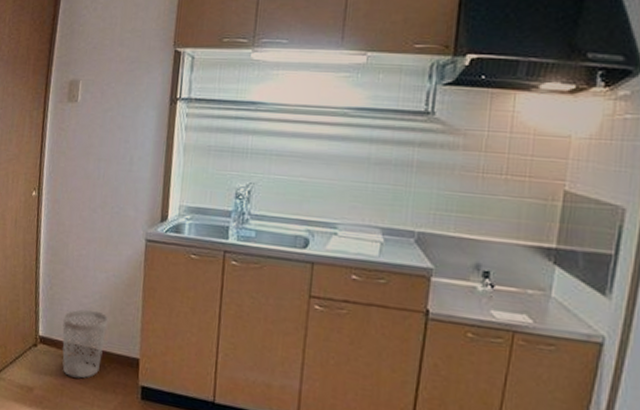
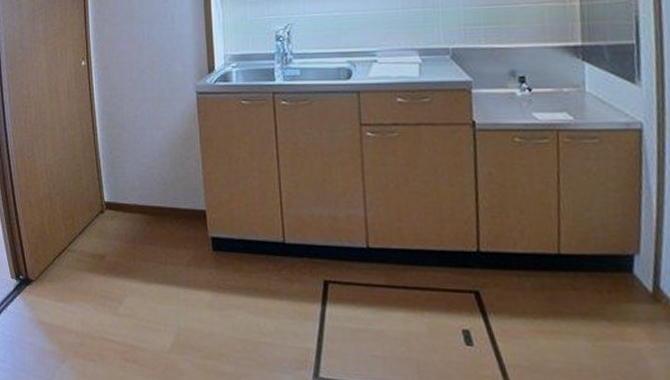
wastebasket: present [62,309,109,379] -> none [125,168,171,239]

